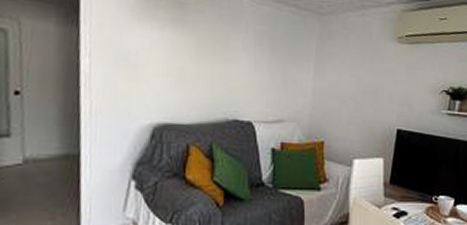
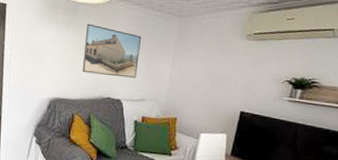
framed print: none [197,21,275,93] -> present [82,23,142,79]

